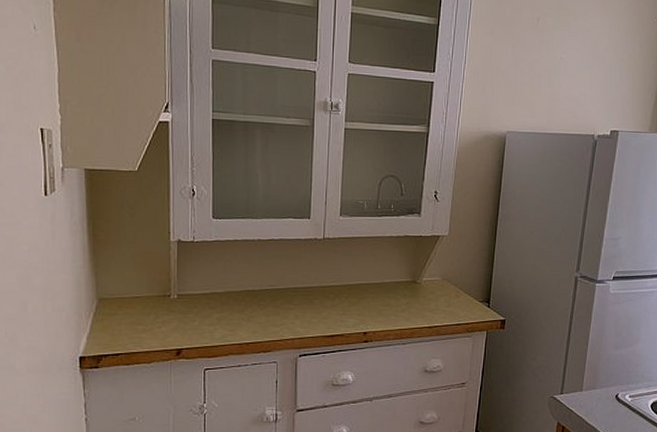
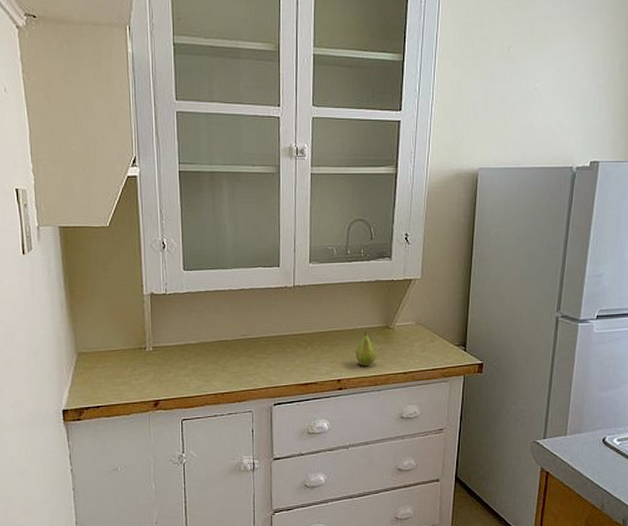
fruit: none [382,285,403,319] -> present [355,331,376,366]

